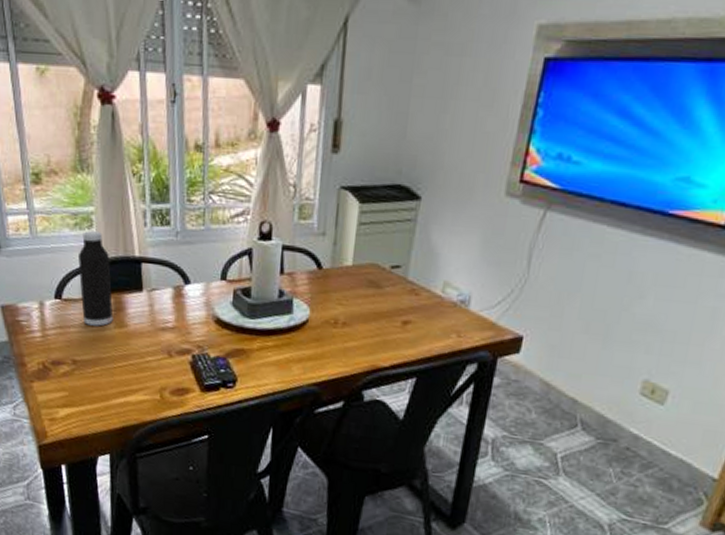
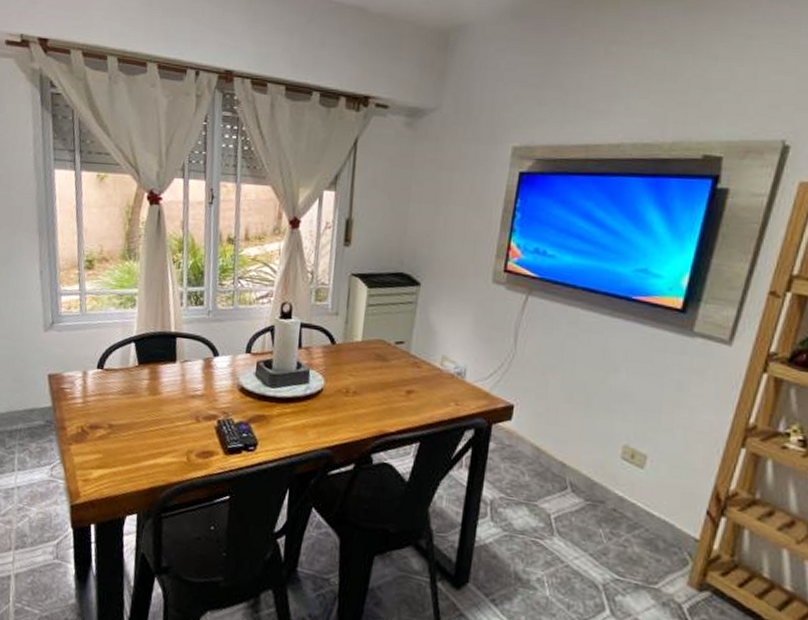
water bottle: present [78,230,114,327] -> none [120,309,149,394]

